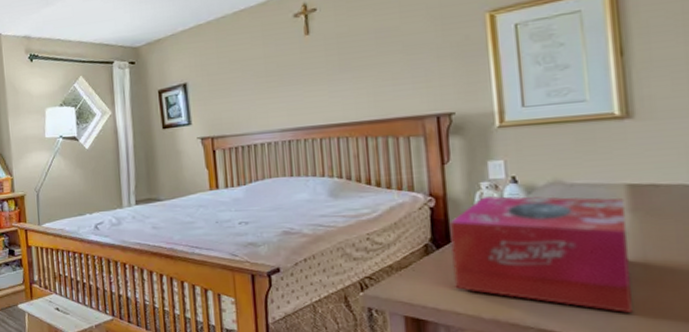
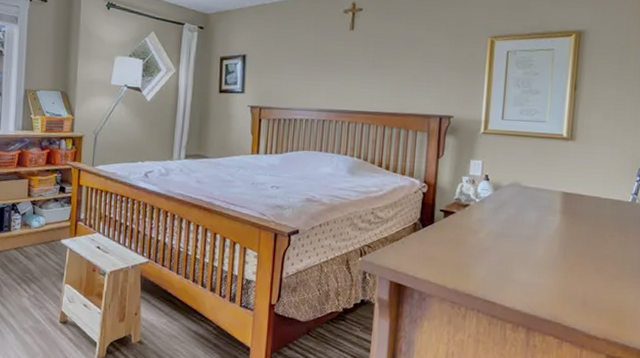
tissue box: present [449,195,633,313] -> none [431,188,559,293]

